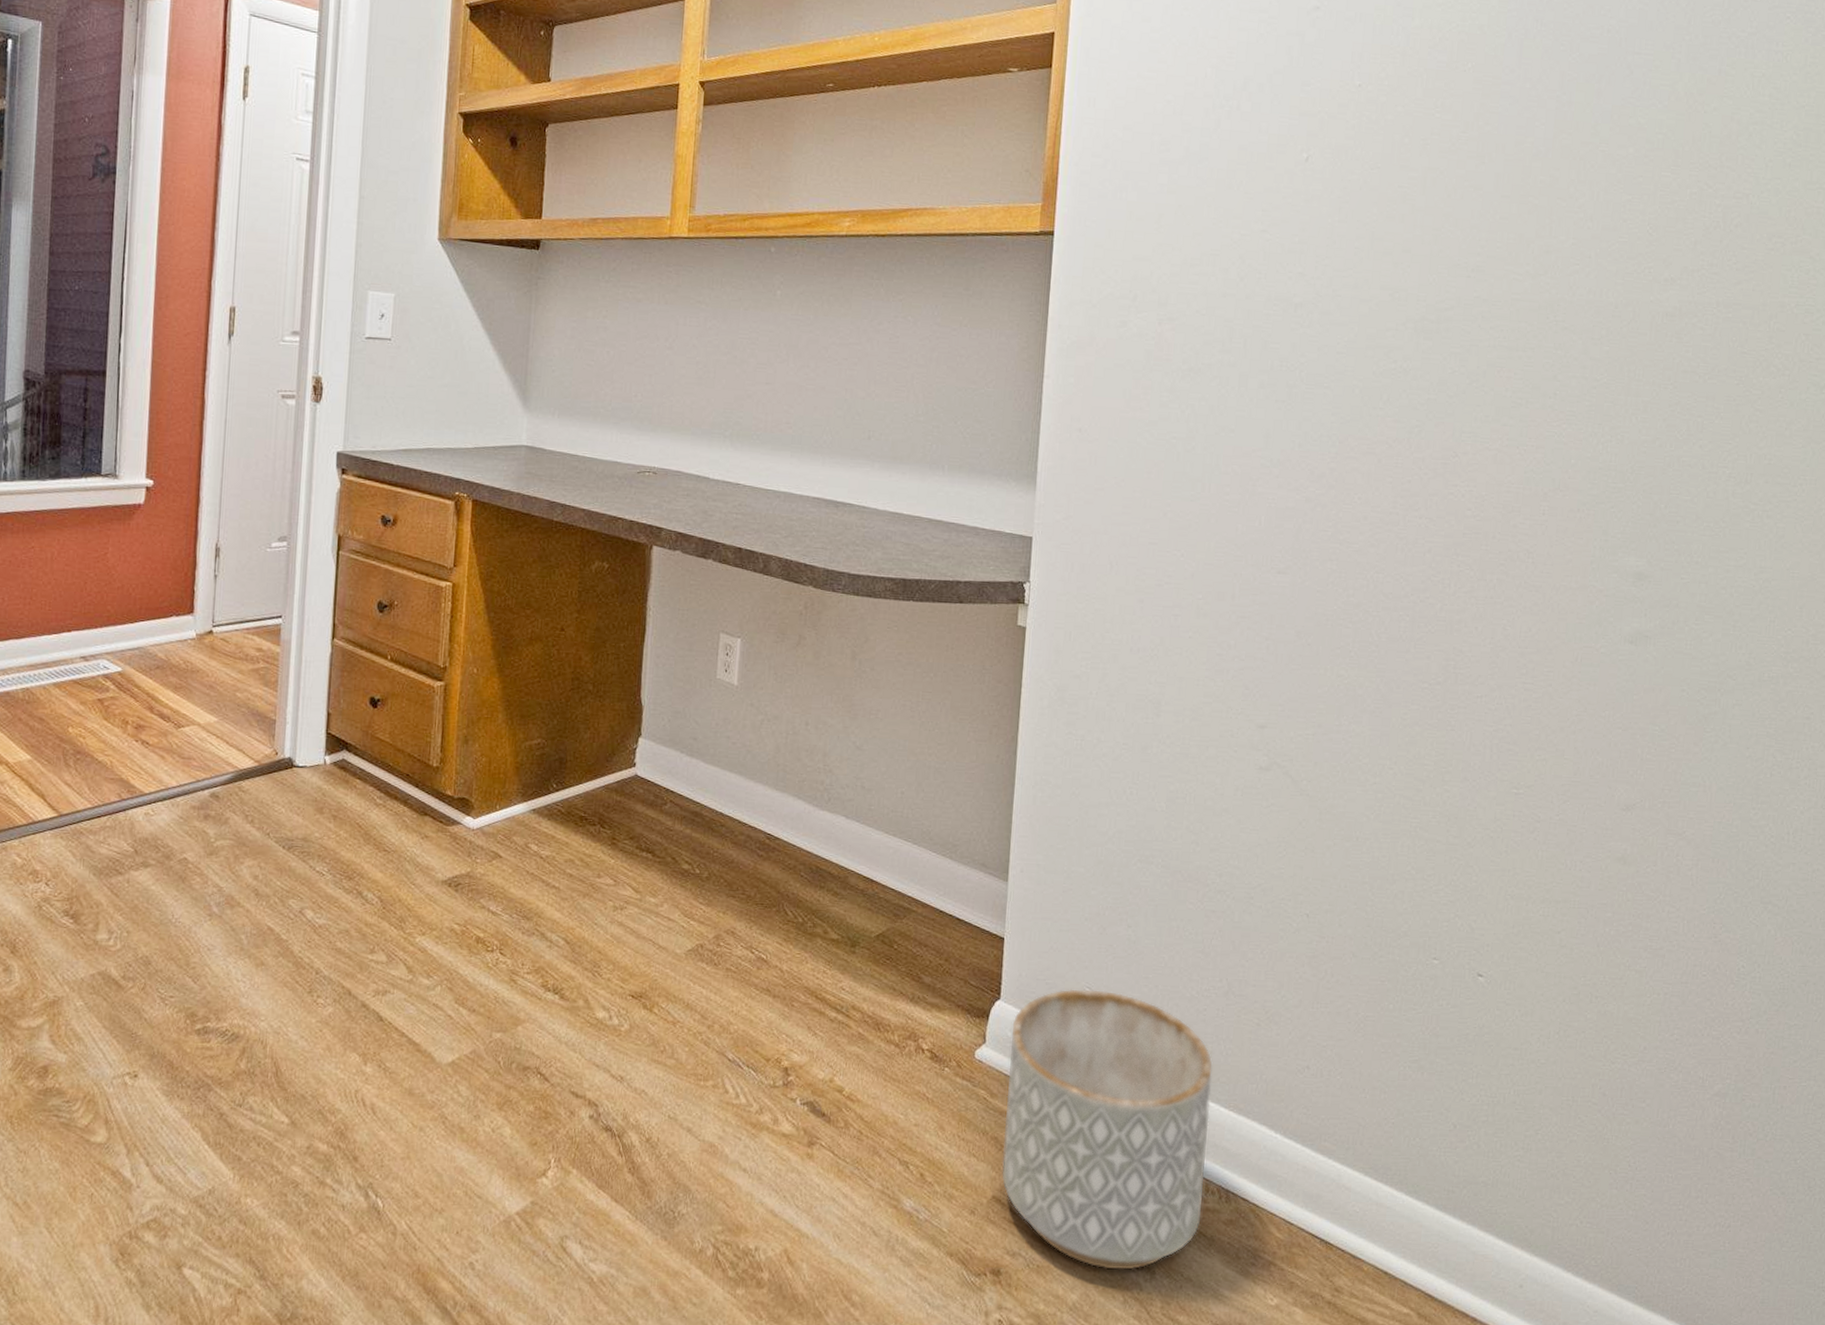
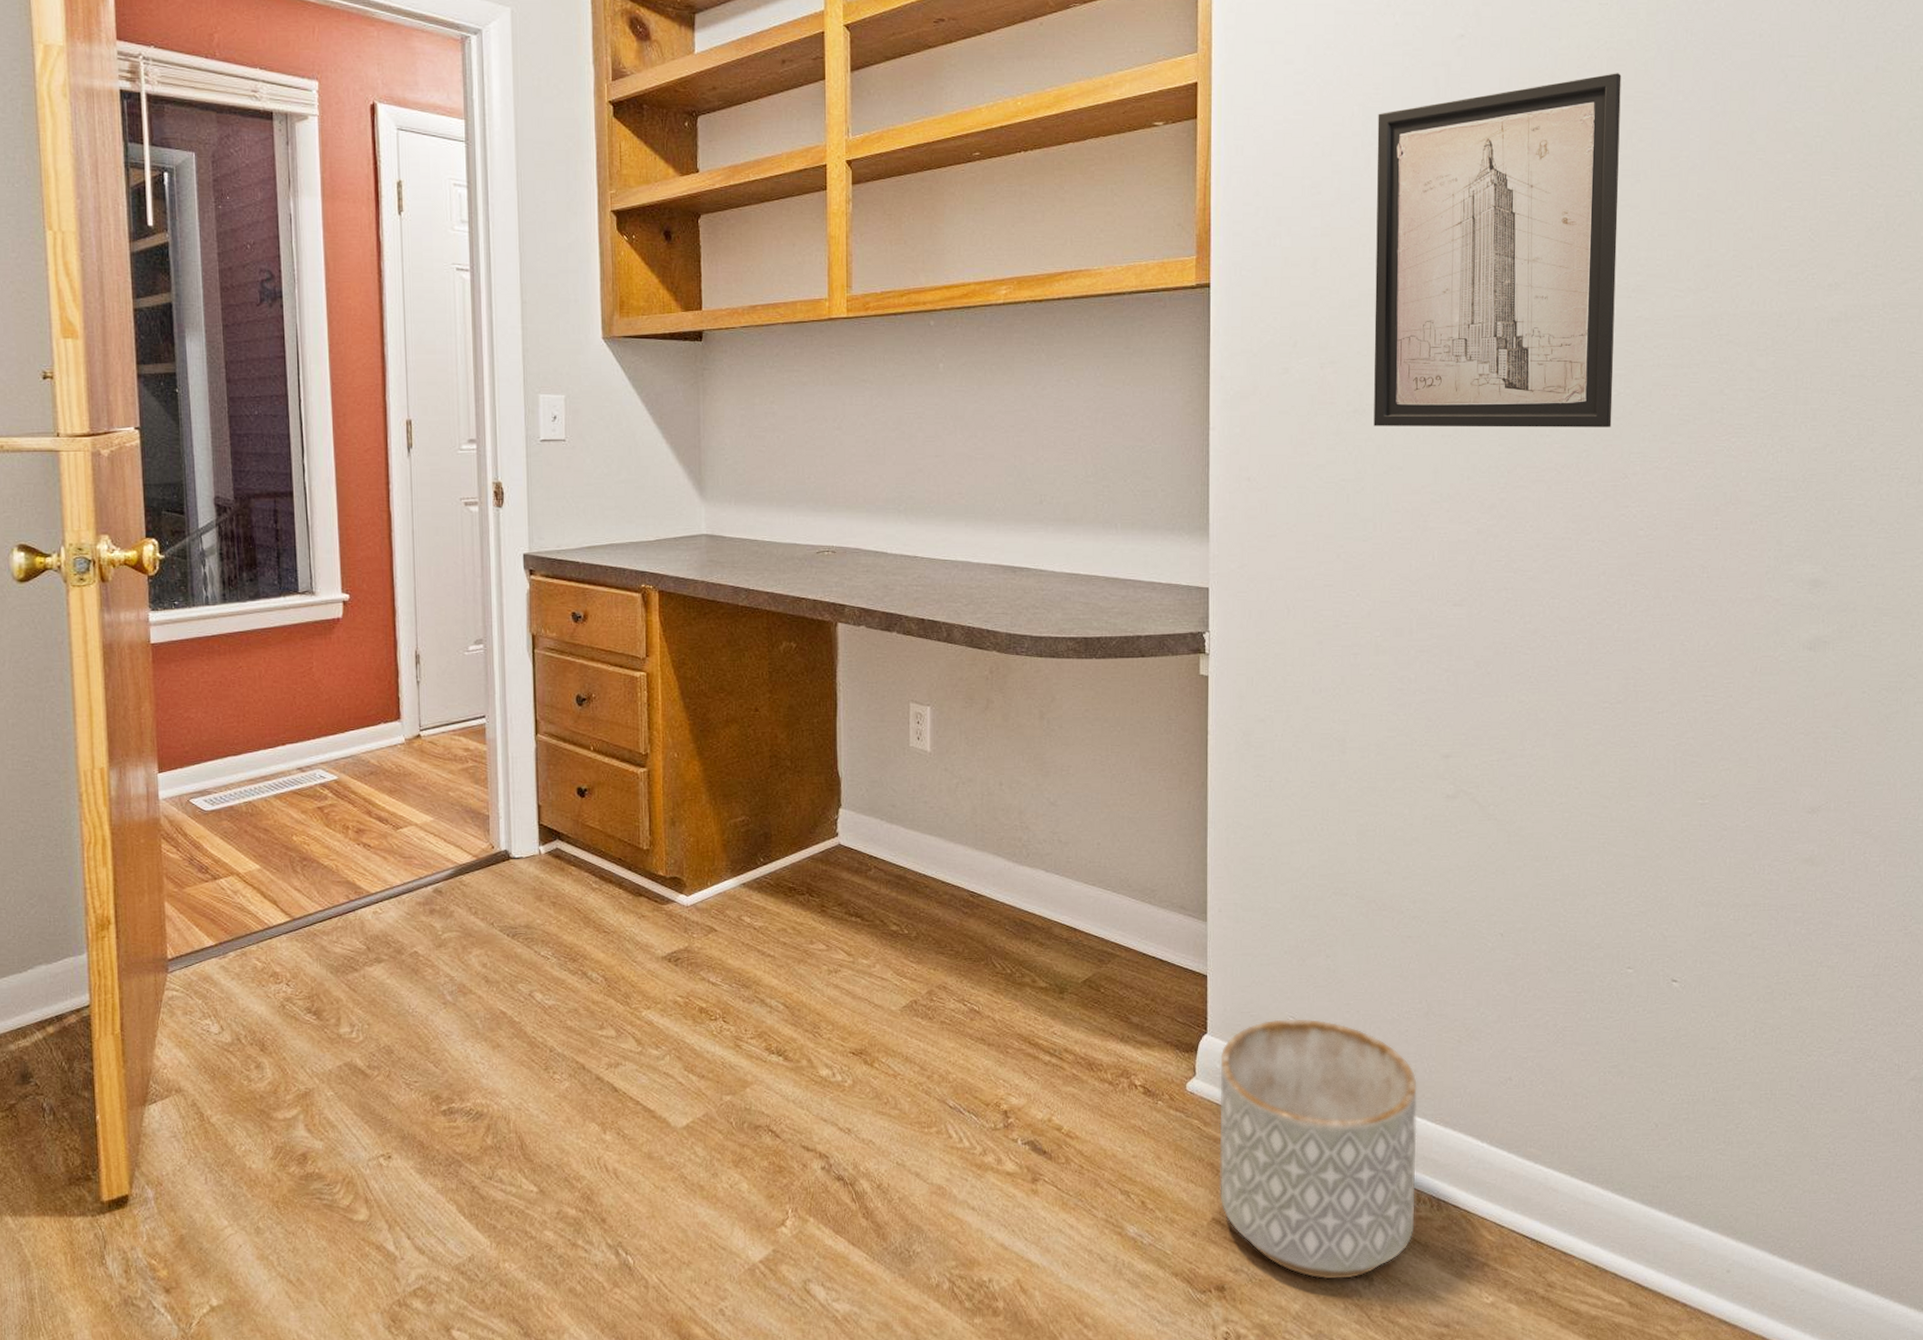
wall art: none [1208,56,1471,405] -> present [1374,73,1622,427]

